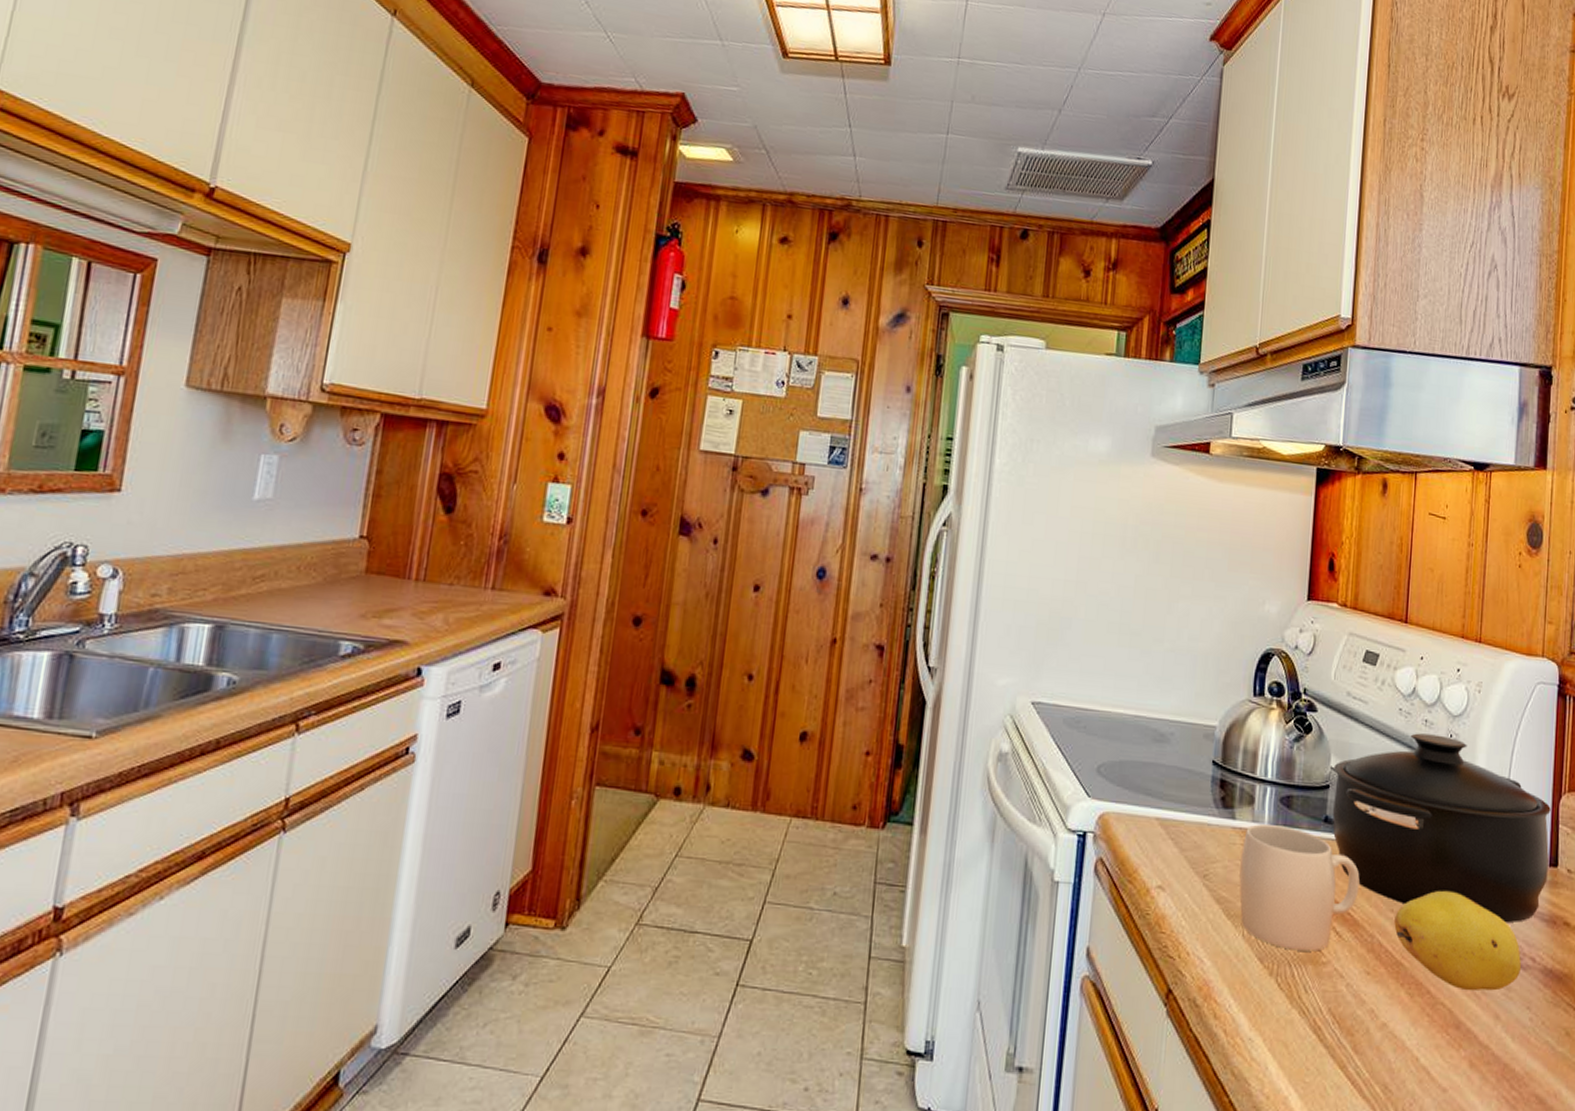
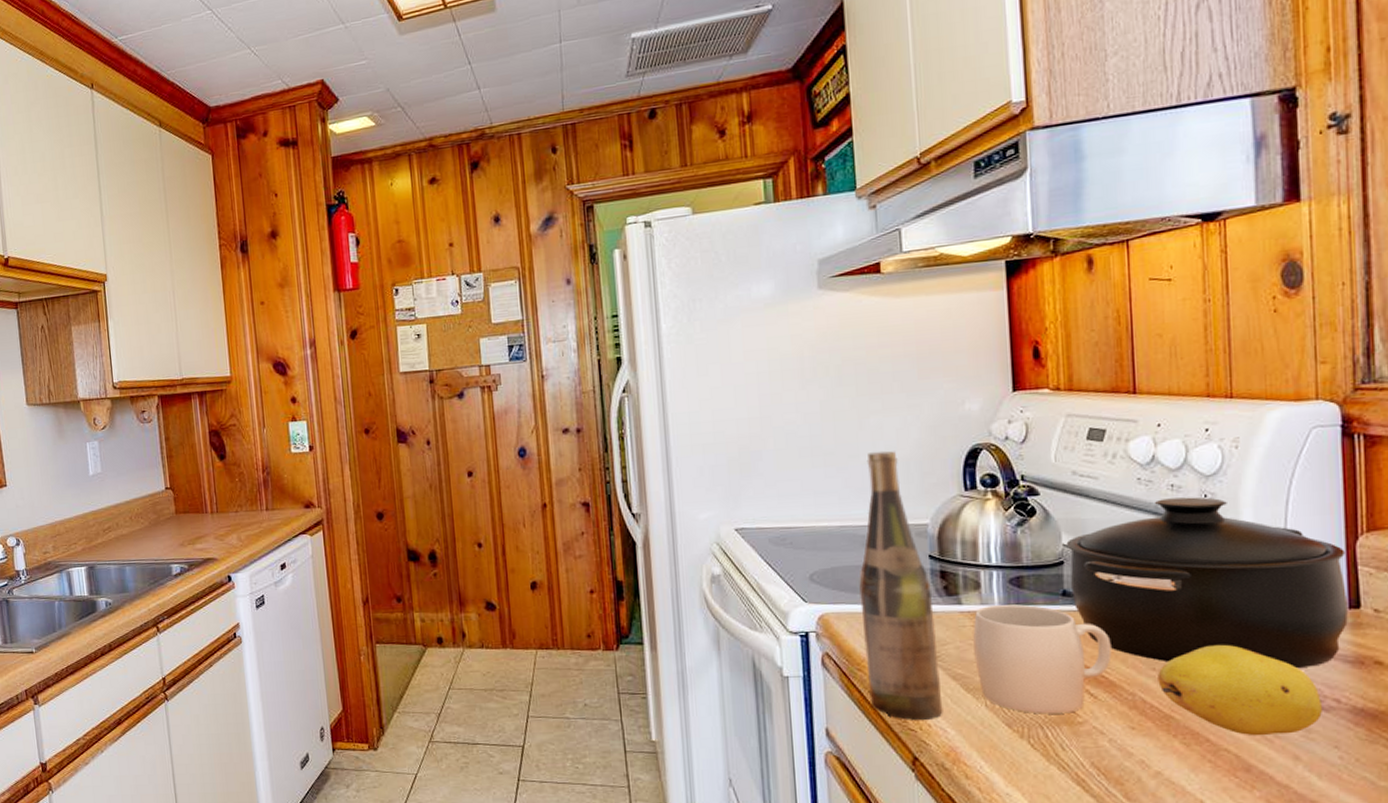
wine bottle: none [1135,639,1211,946] -> present [858,450,943,720]

